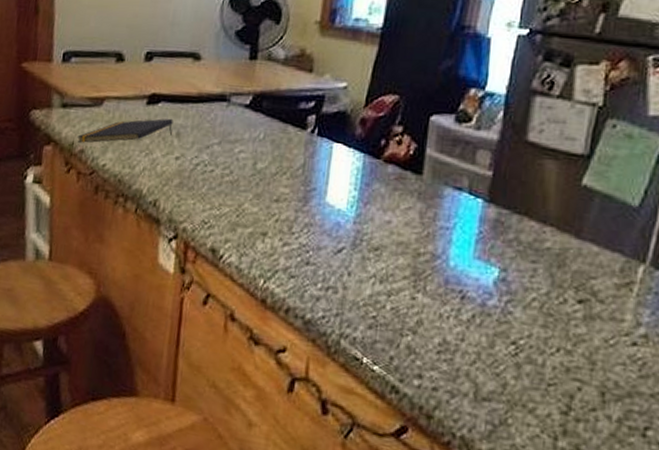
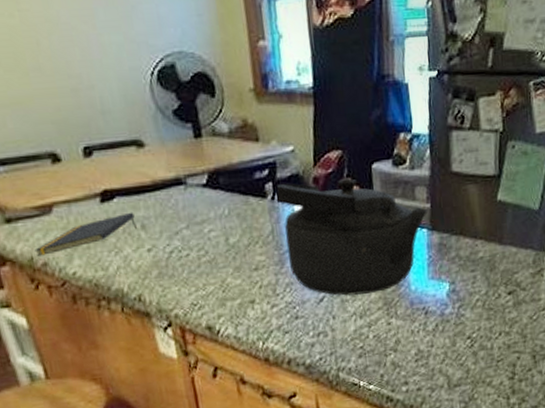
kettle: none [313,118,489,258] -> present [276,177,429,296]

